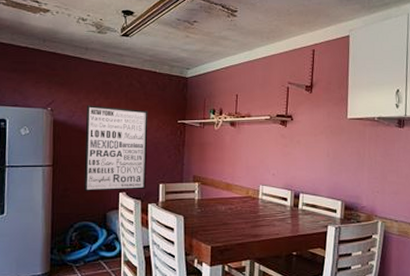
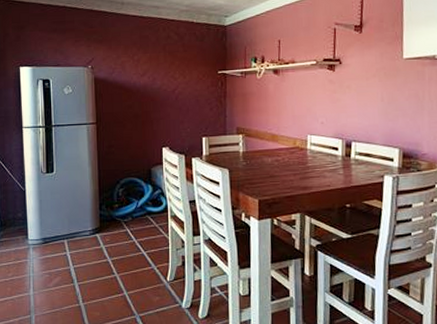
wall art: present [83,105,148,191] -> none [125,60,189,147]

